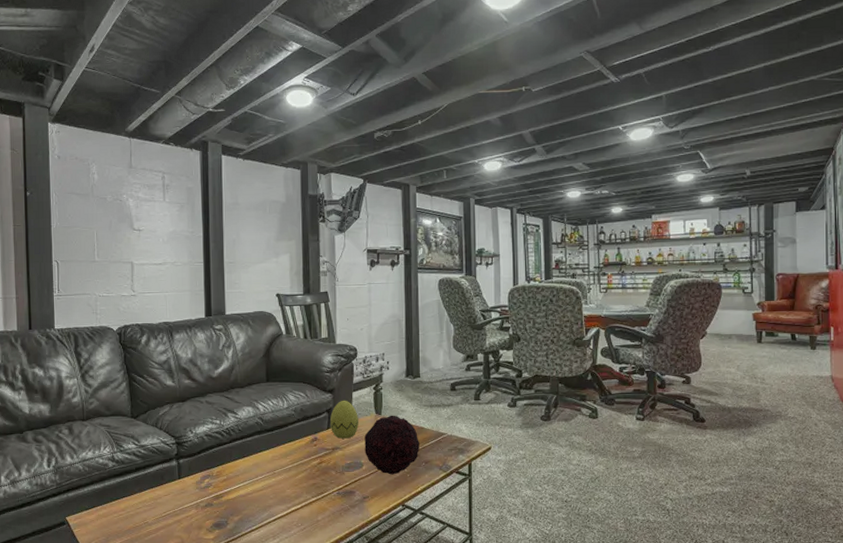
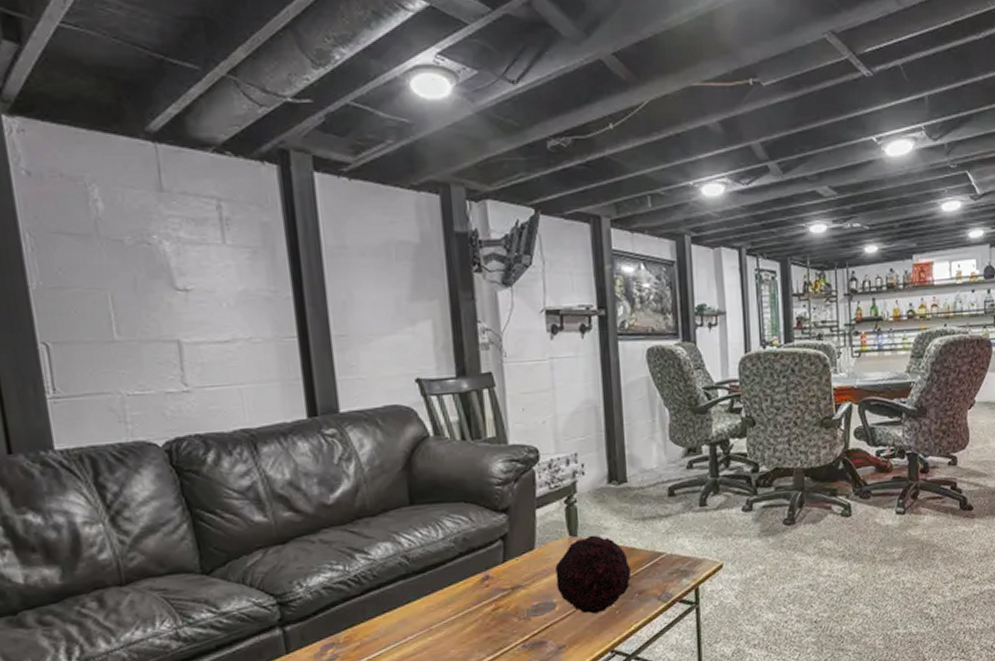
decorative egg: present [329,400,358,439] -> none [505,520,547,574]

